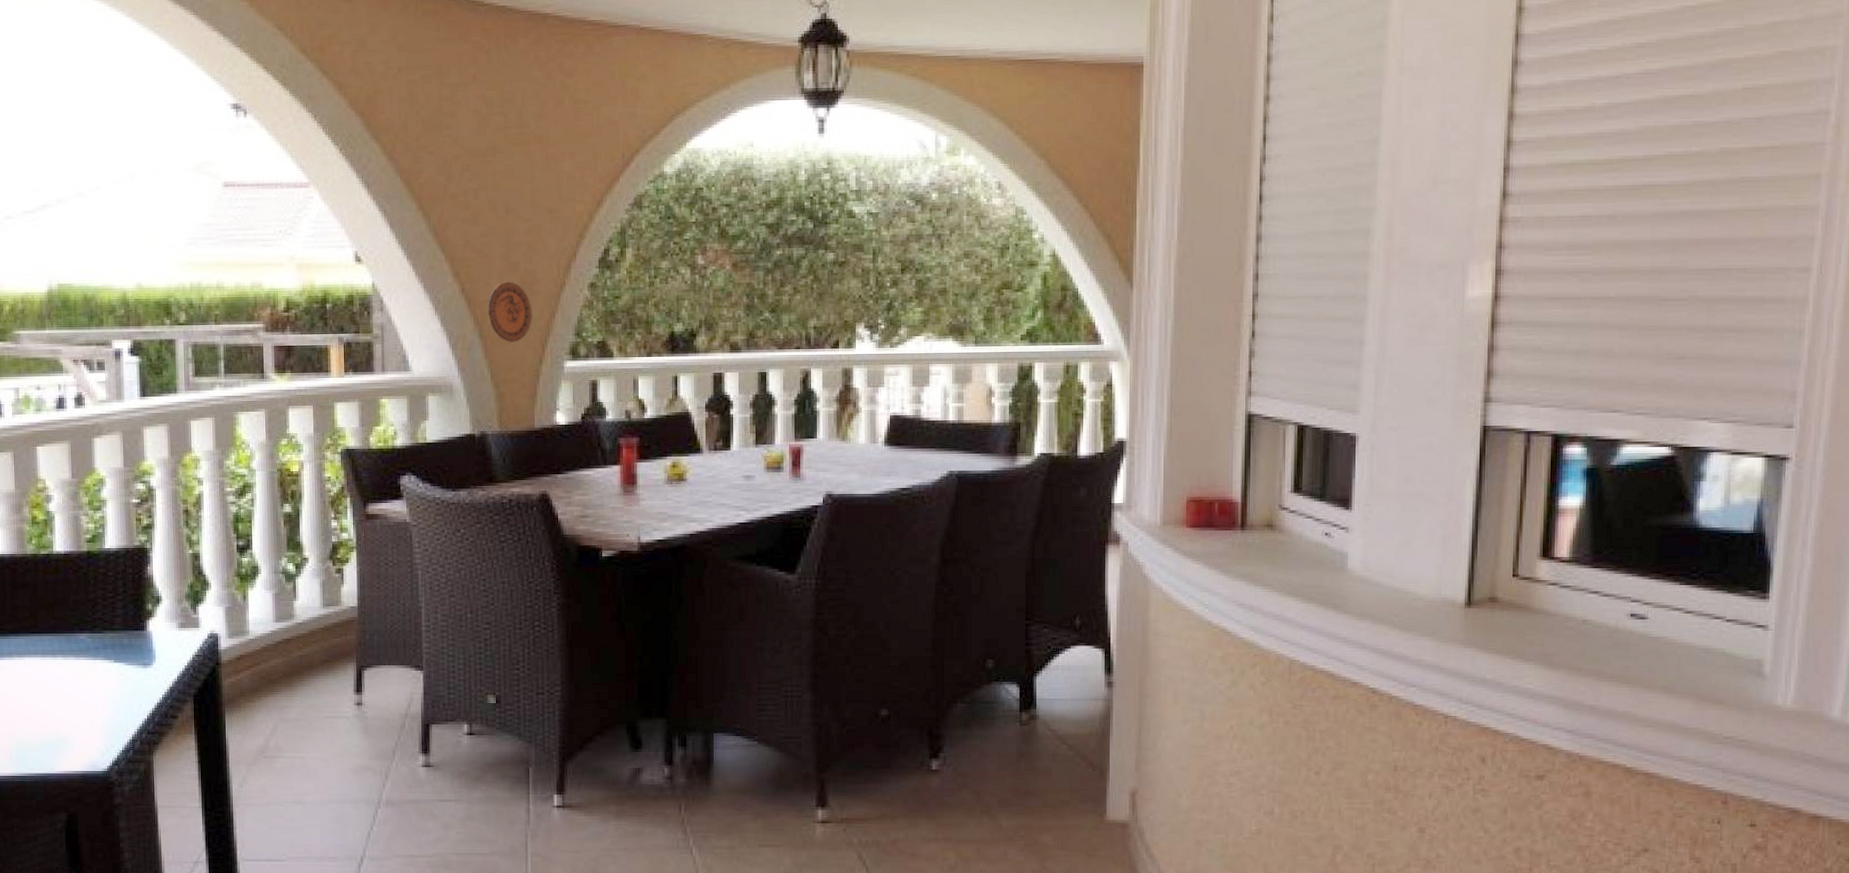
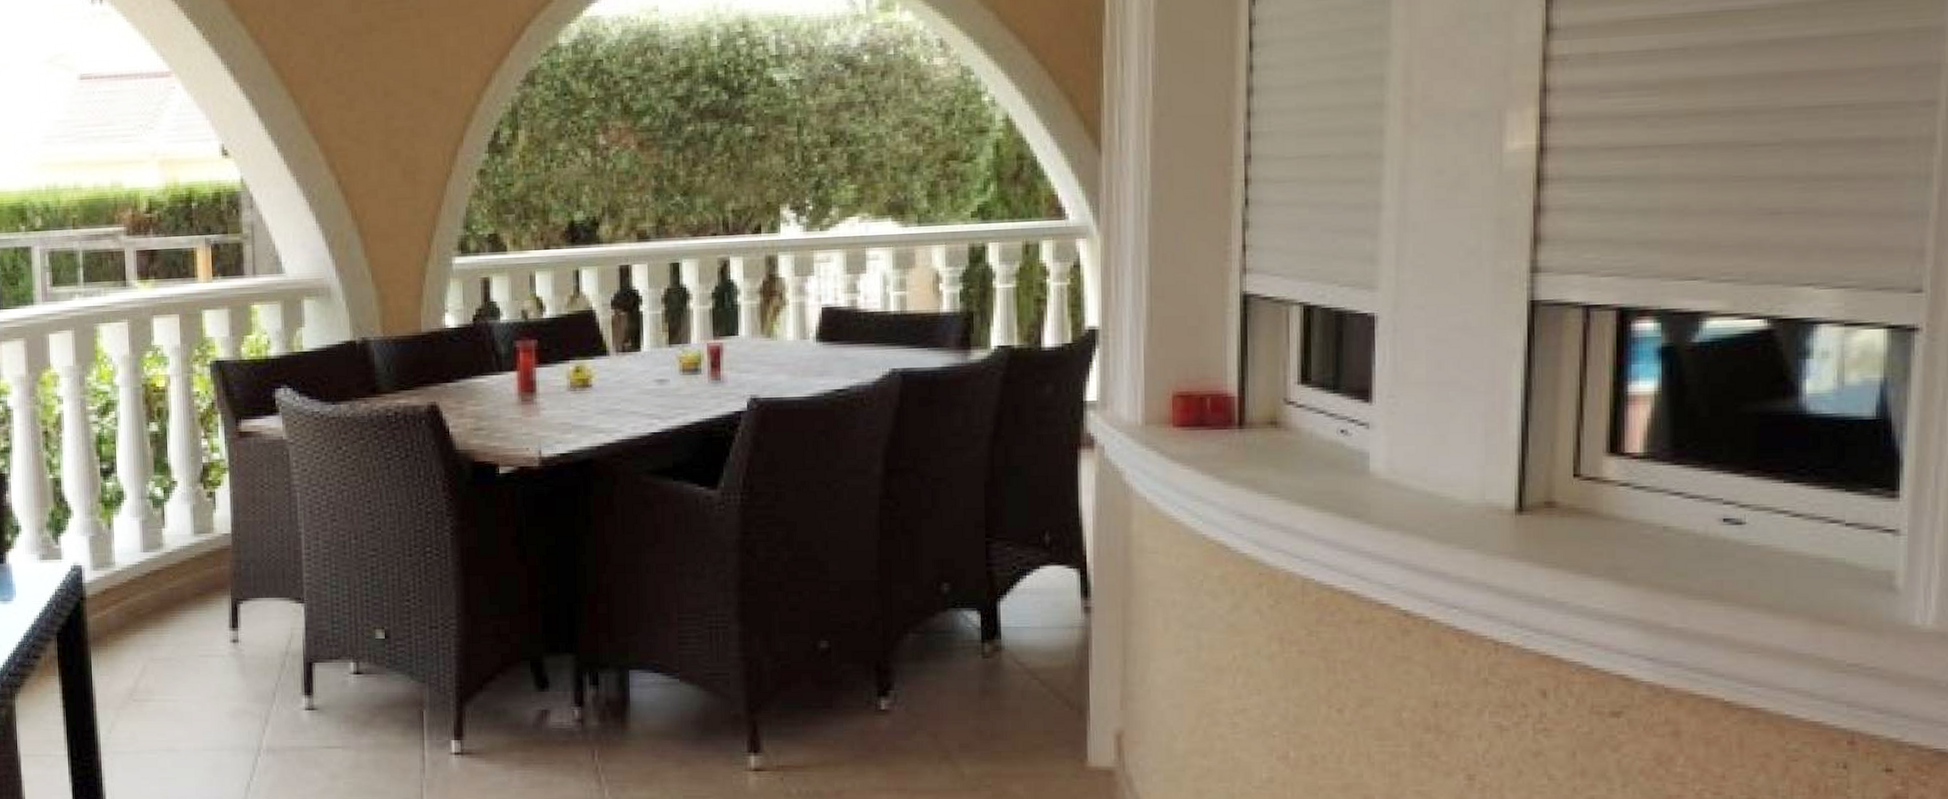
decorative plate: present [487,281,532,342] -> none [366,171,416,239]

